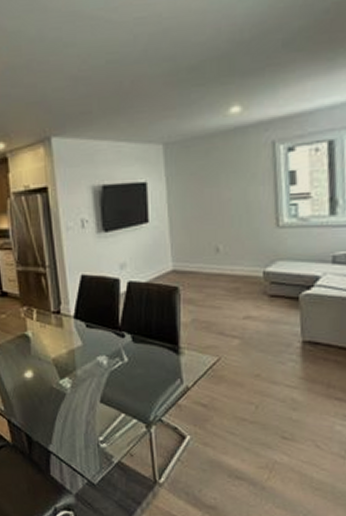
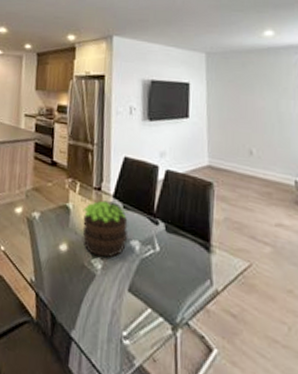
potted plant: none [43,323,93,377] -> present [82,200,128,258]

